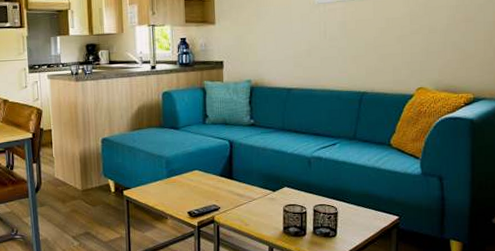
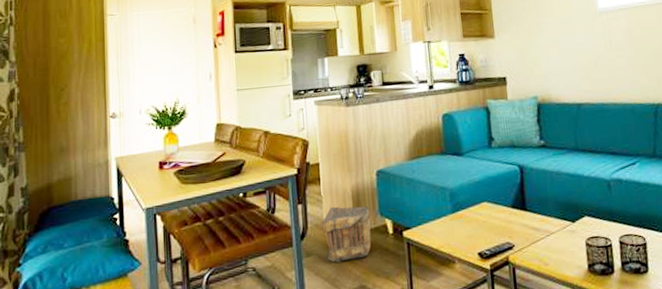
pouch: none [54,167,96,213] -> present [322,206,372,263]

